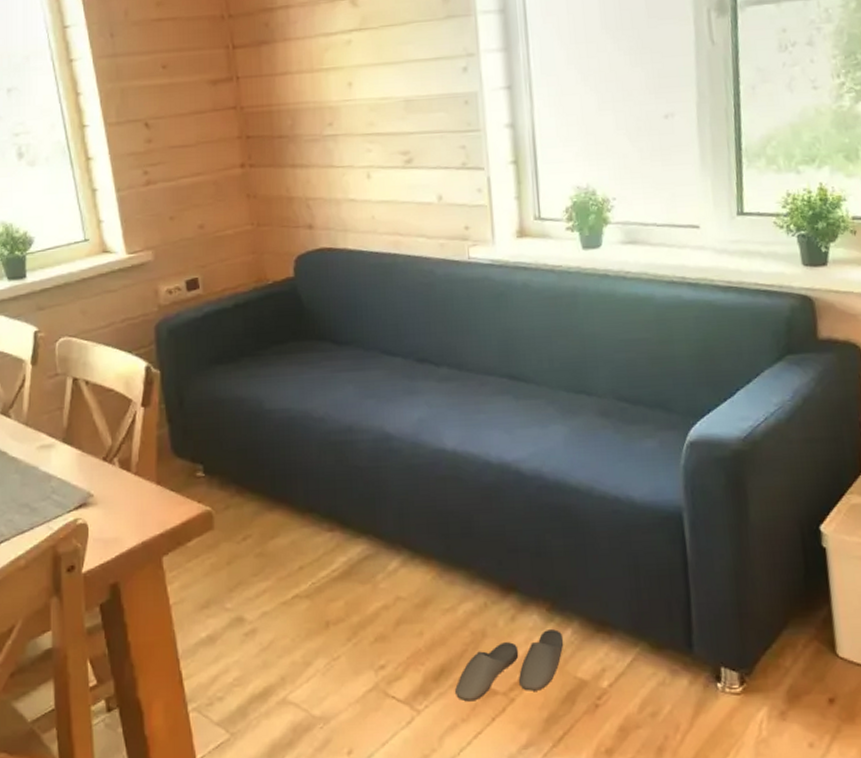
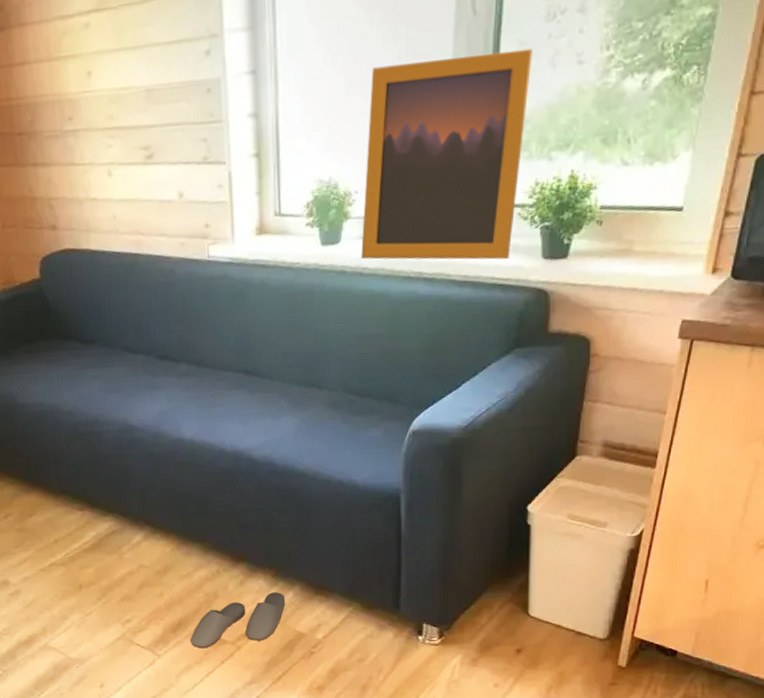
picture frame: none [621,74,771,266] -> present [361,48,532,260]

